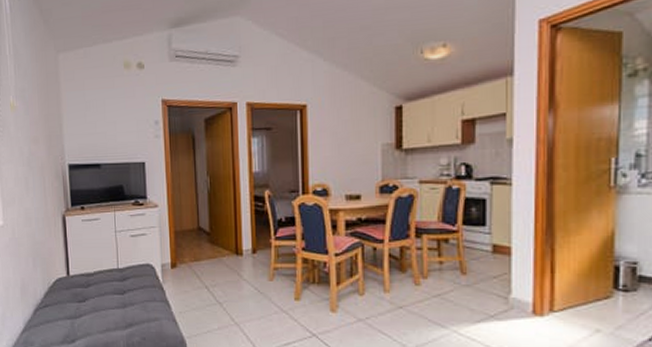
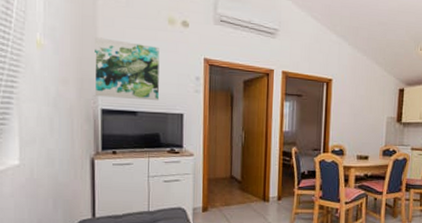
wall art: none [59,92,120,152] -> present [93,37,160,101]

